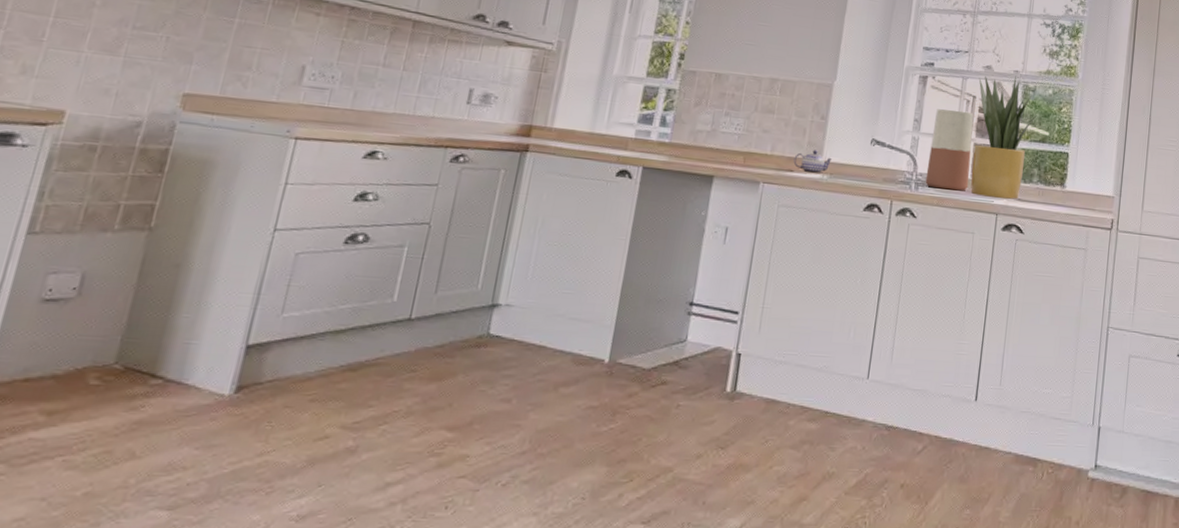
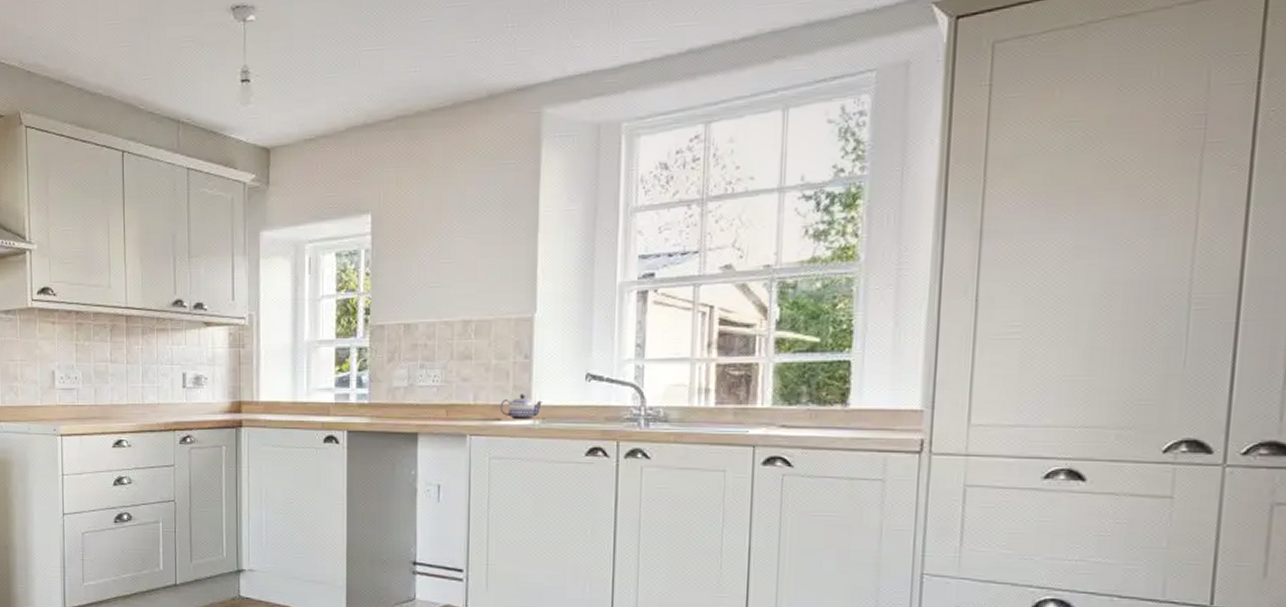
vase: present [925,109,974,191] -> none [657,326,714,423]
planter: present [970,75,1039,200] -> none [715,271,803,428]

